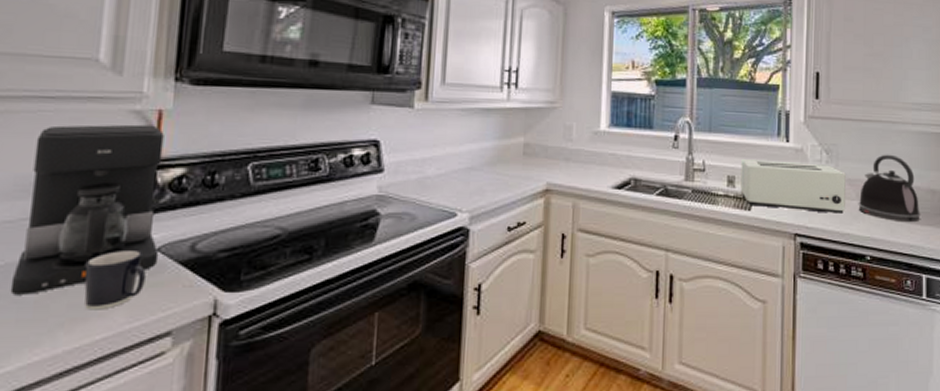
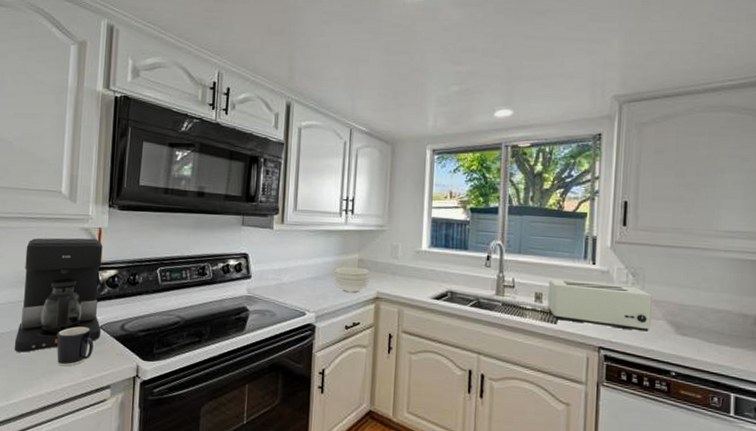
bowl: none [493,153,538,186] -> present [334,266,370,293]
kettle: present [858,154,922,223] -> none [664,278,732,344]

